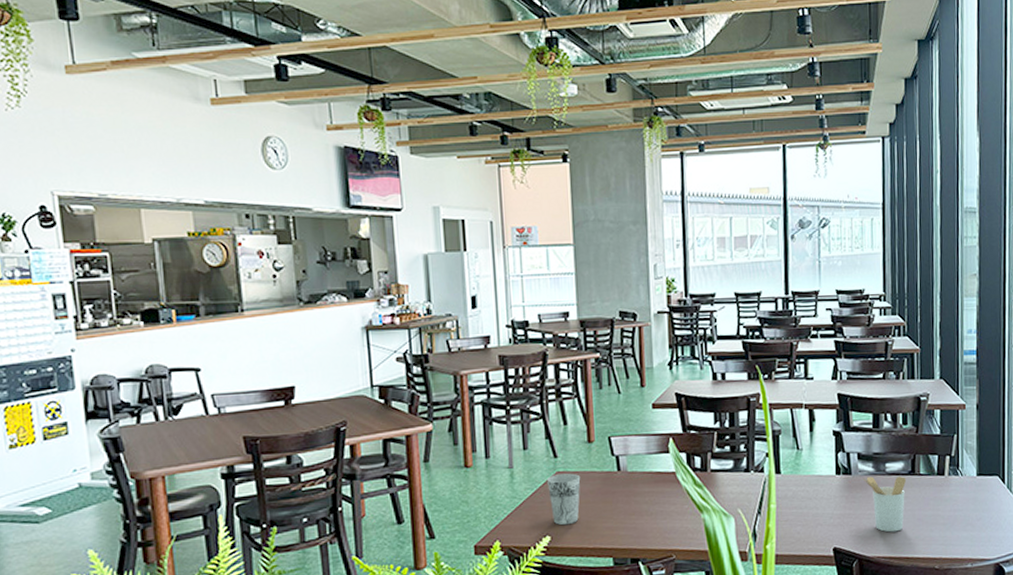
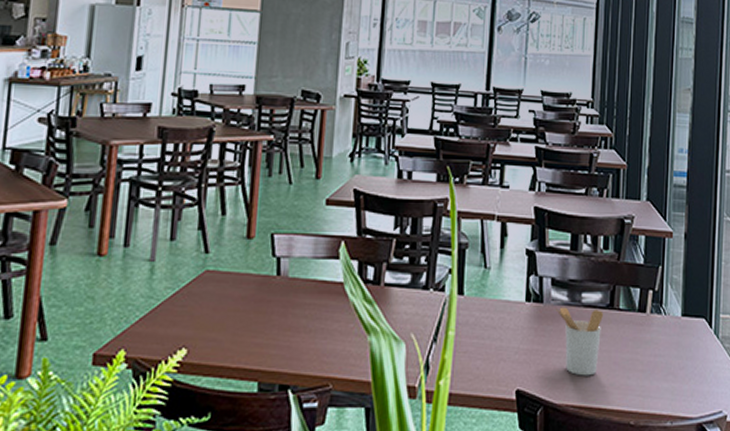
cup: present [547,473,581,525] -> none [192,273,233,337]

